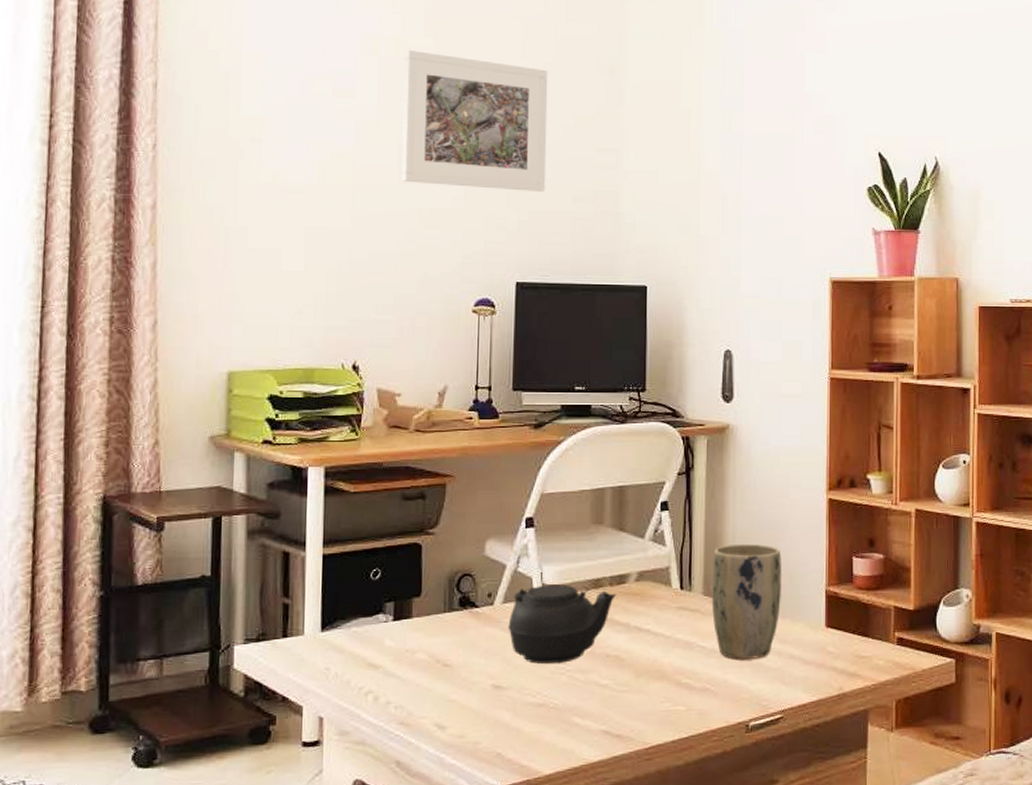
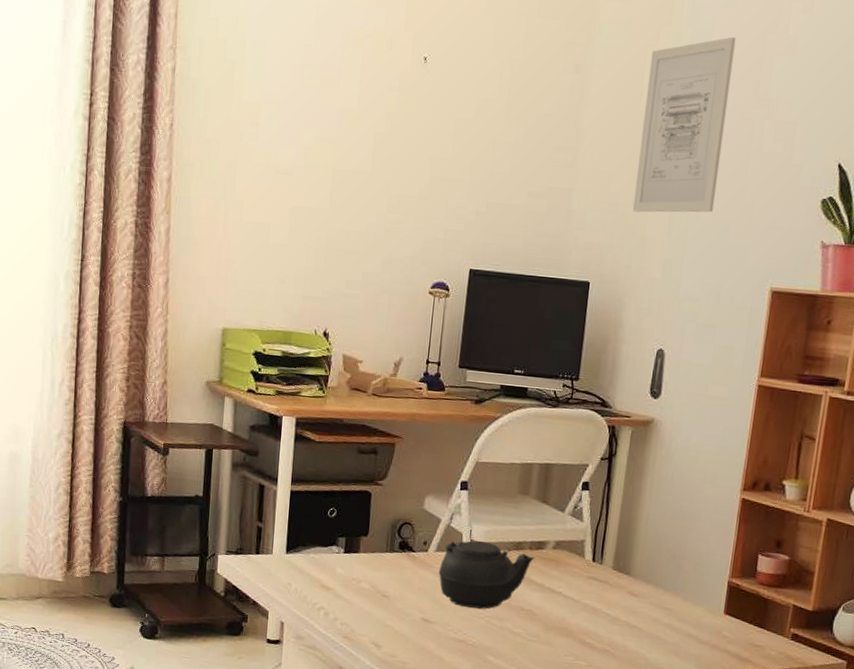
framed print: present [401,49,548,192] -> none [375,42,516,185]
wall art: none [683,35,767,211] -> present [632,36,736,213]
plant pot: present [711,544,782,660] -> none [619,528,690,632]

